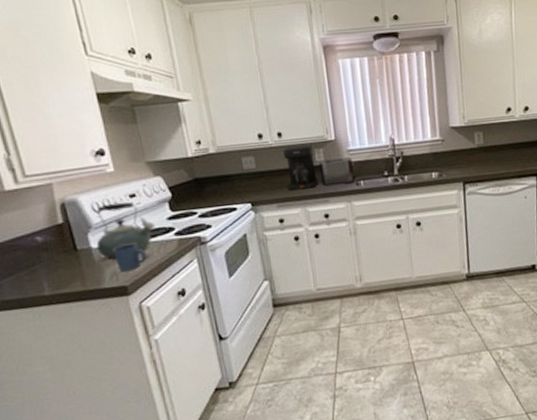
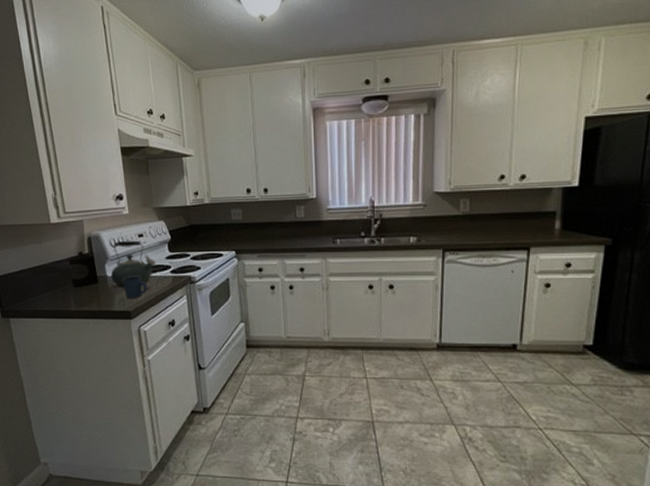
canister: none [33,221,80,266] -> present [67,251,98,287]
coffee maker: present [283,144,318,191] -> none [268,201,297,243]
toaster: present [319,157,356,187] -> none [299,216,333,242]

